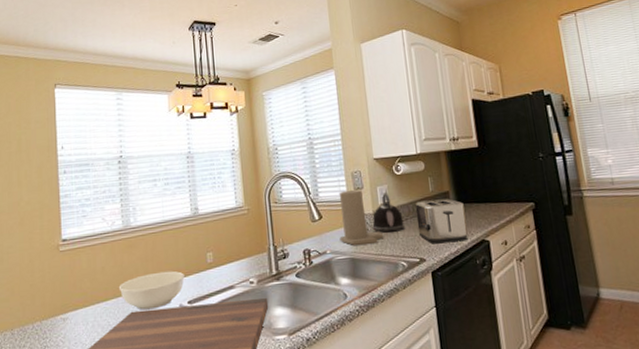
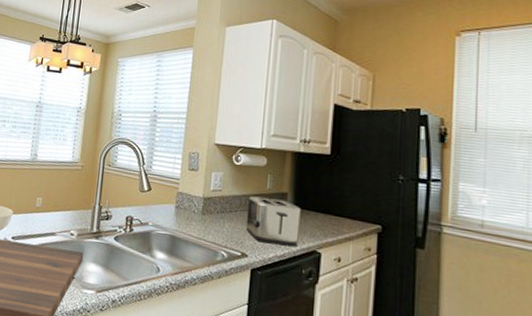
paper towel: present [339,189,384,245] -> none [164,169,210,227]
kettle: present [372,193,405,233] -> none [199,179,233,221]

